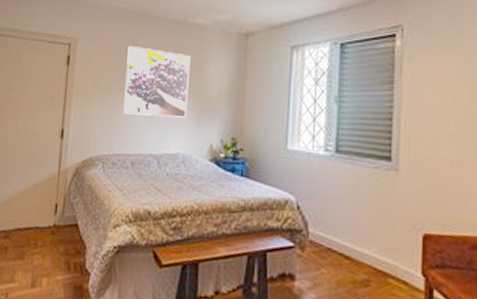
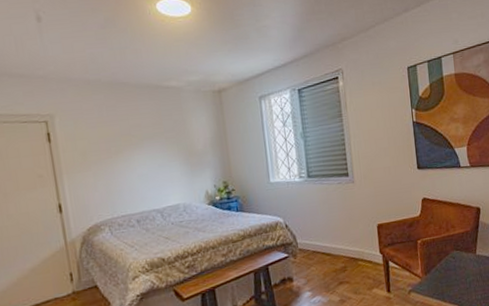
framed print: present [123,45,191,118] -> none [109,114,180,179]

